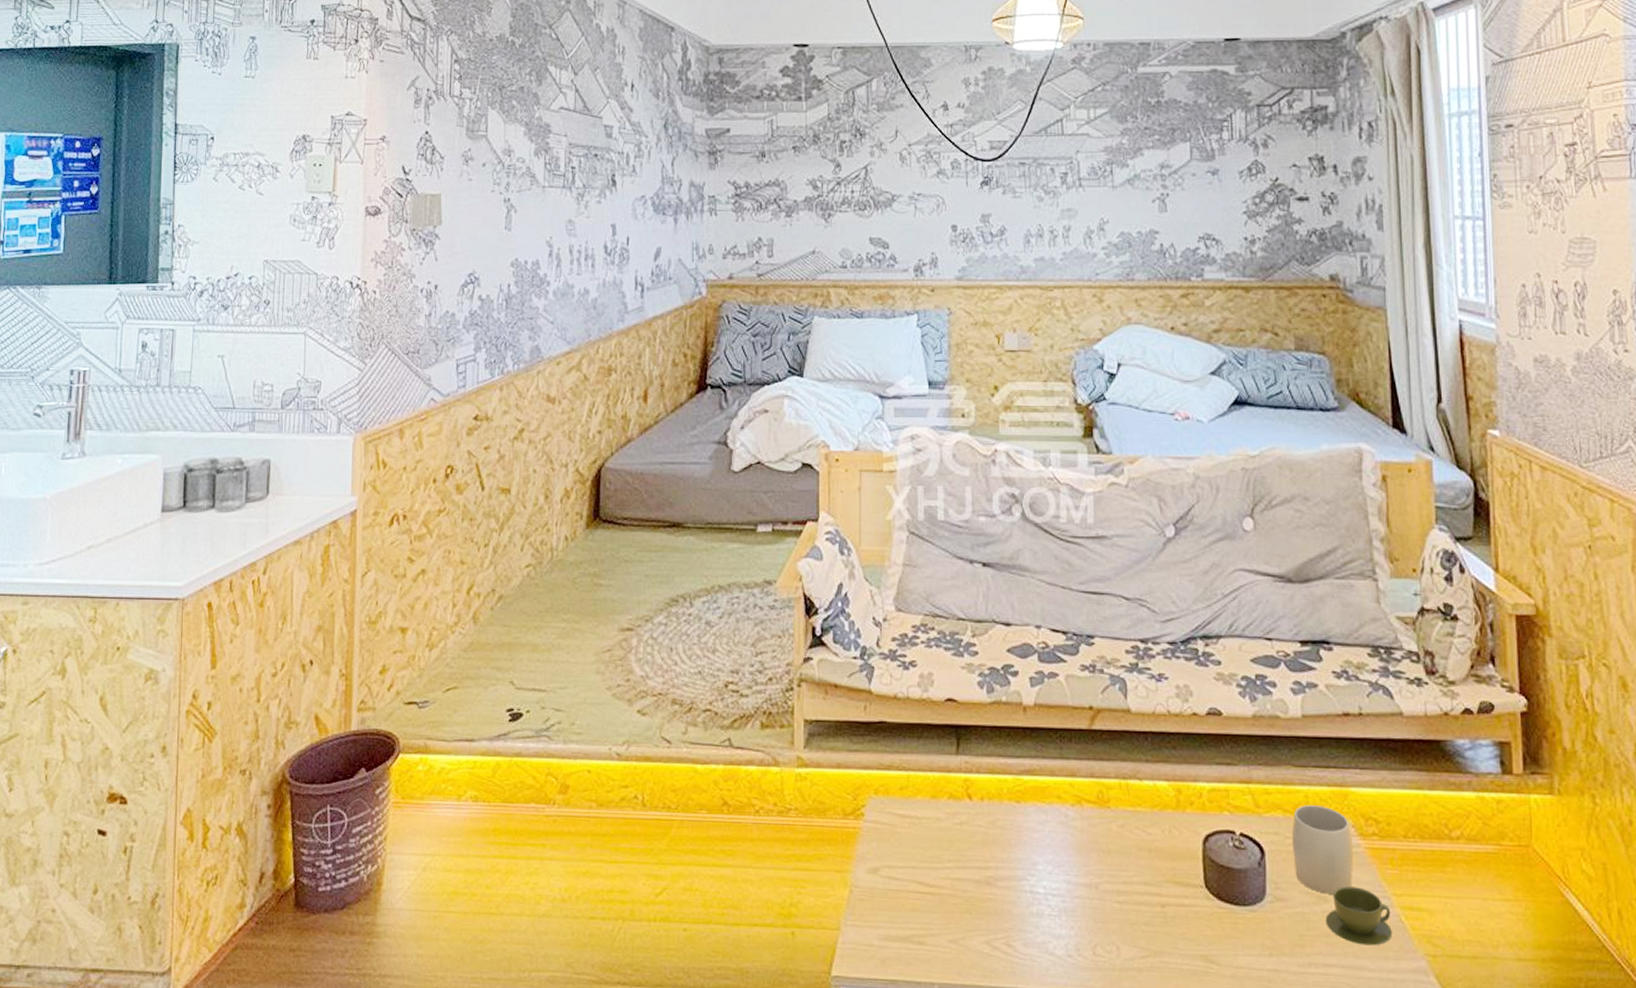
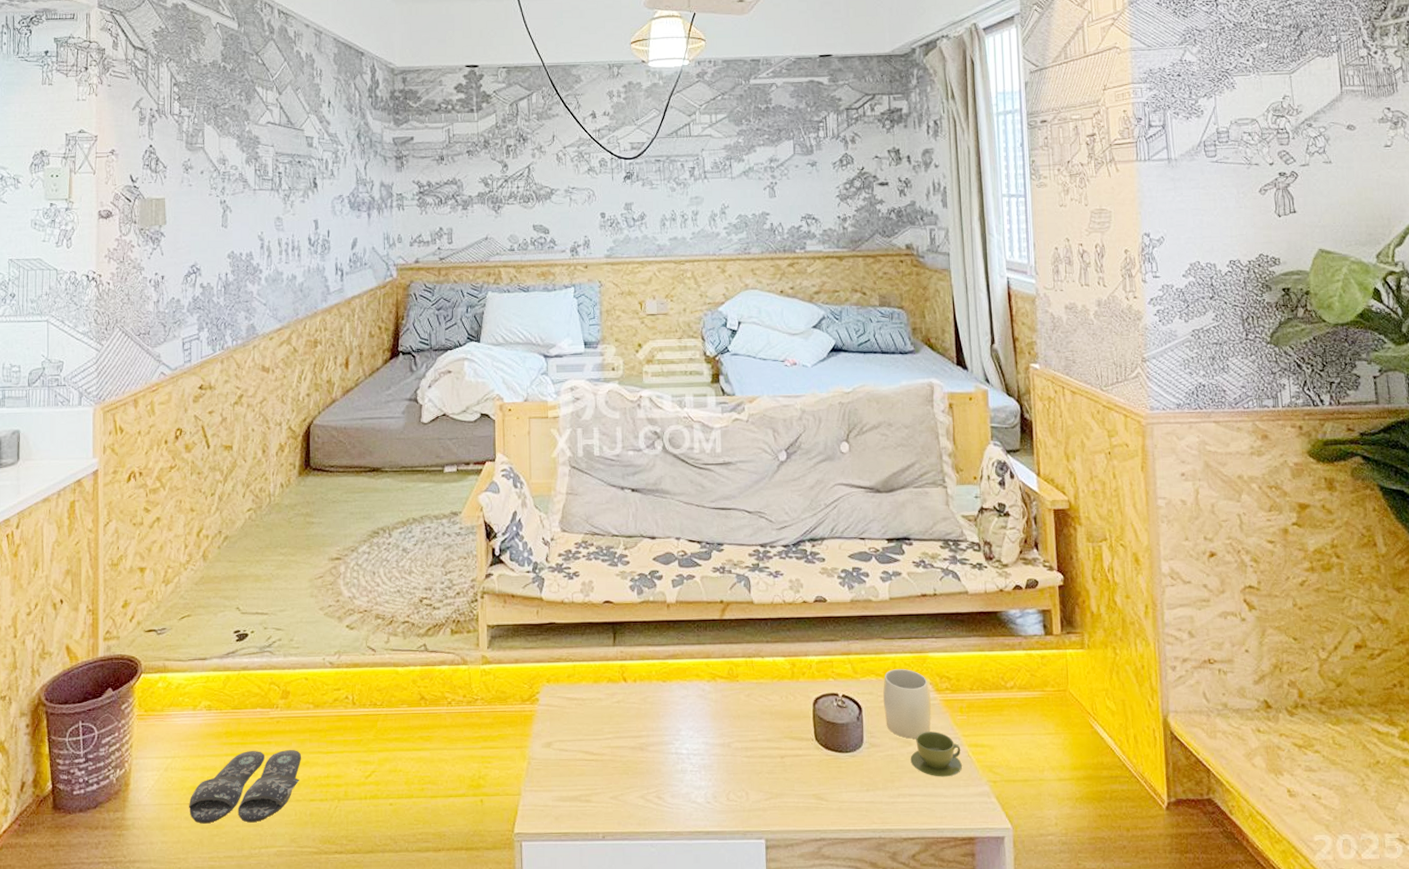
slippers: none [450,853,580,940] -> present [189,750,301,824]

